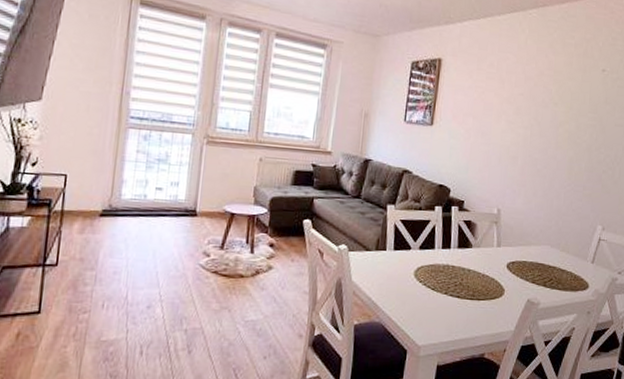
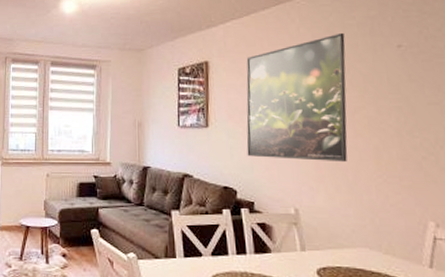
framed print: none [464,50,563,170] -> present [246,32,348,162]

